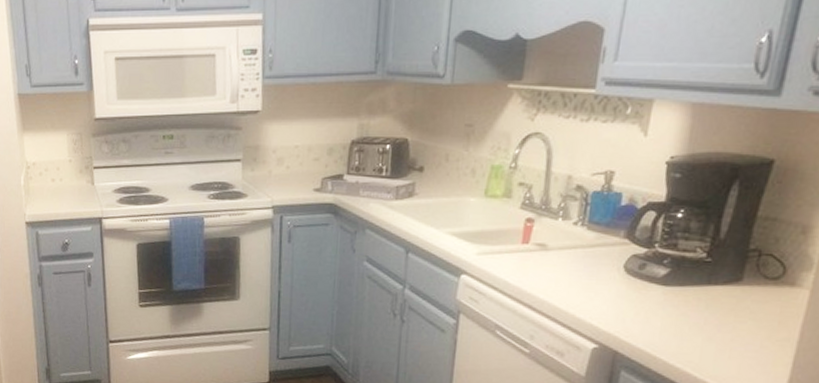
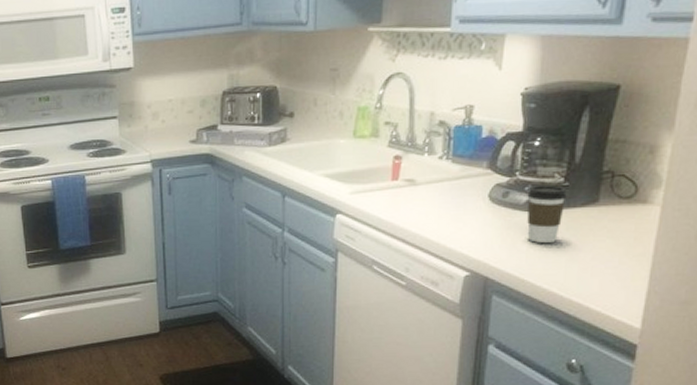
coffee cup: none [663,259,709,320] -> present [527,185,567,243]

